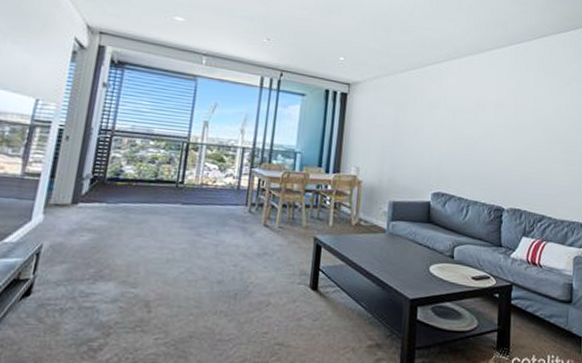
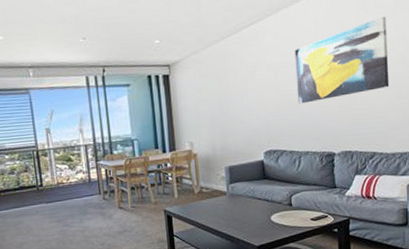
wall art: none [472,83,563,152] -> present [295,16,390,104]

